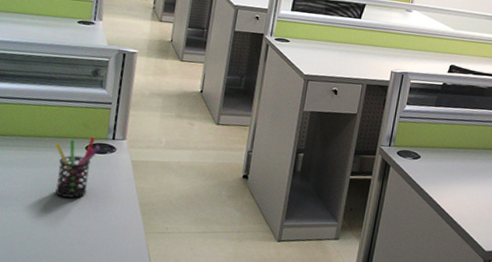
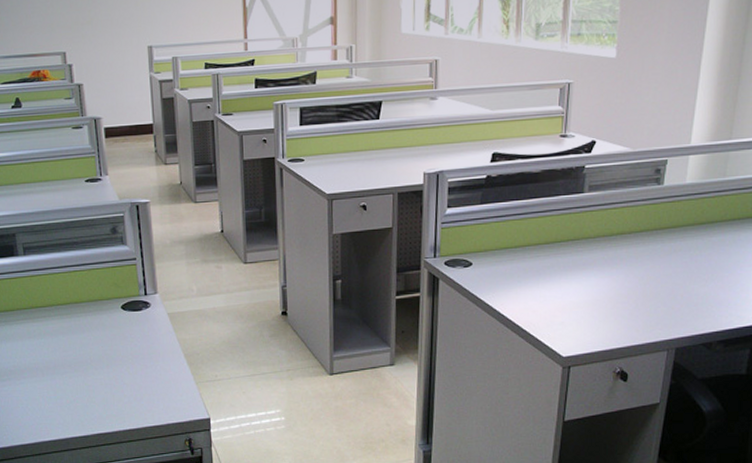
pen holder: present [54,136,101,198] -> none [92,295,135,358]

